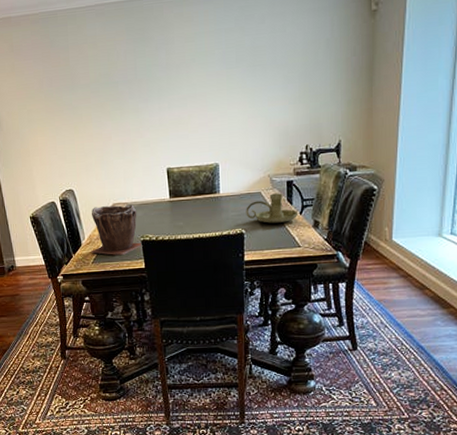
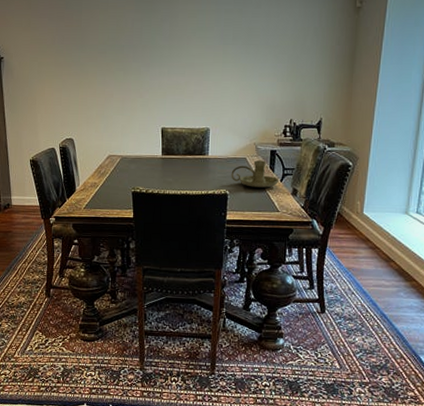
plant pot: present [91,204,142,256] -> none [84,157,133,204]

